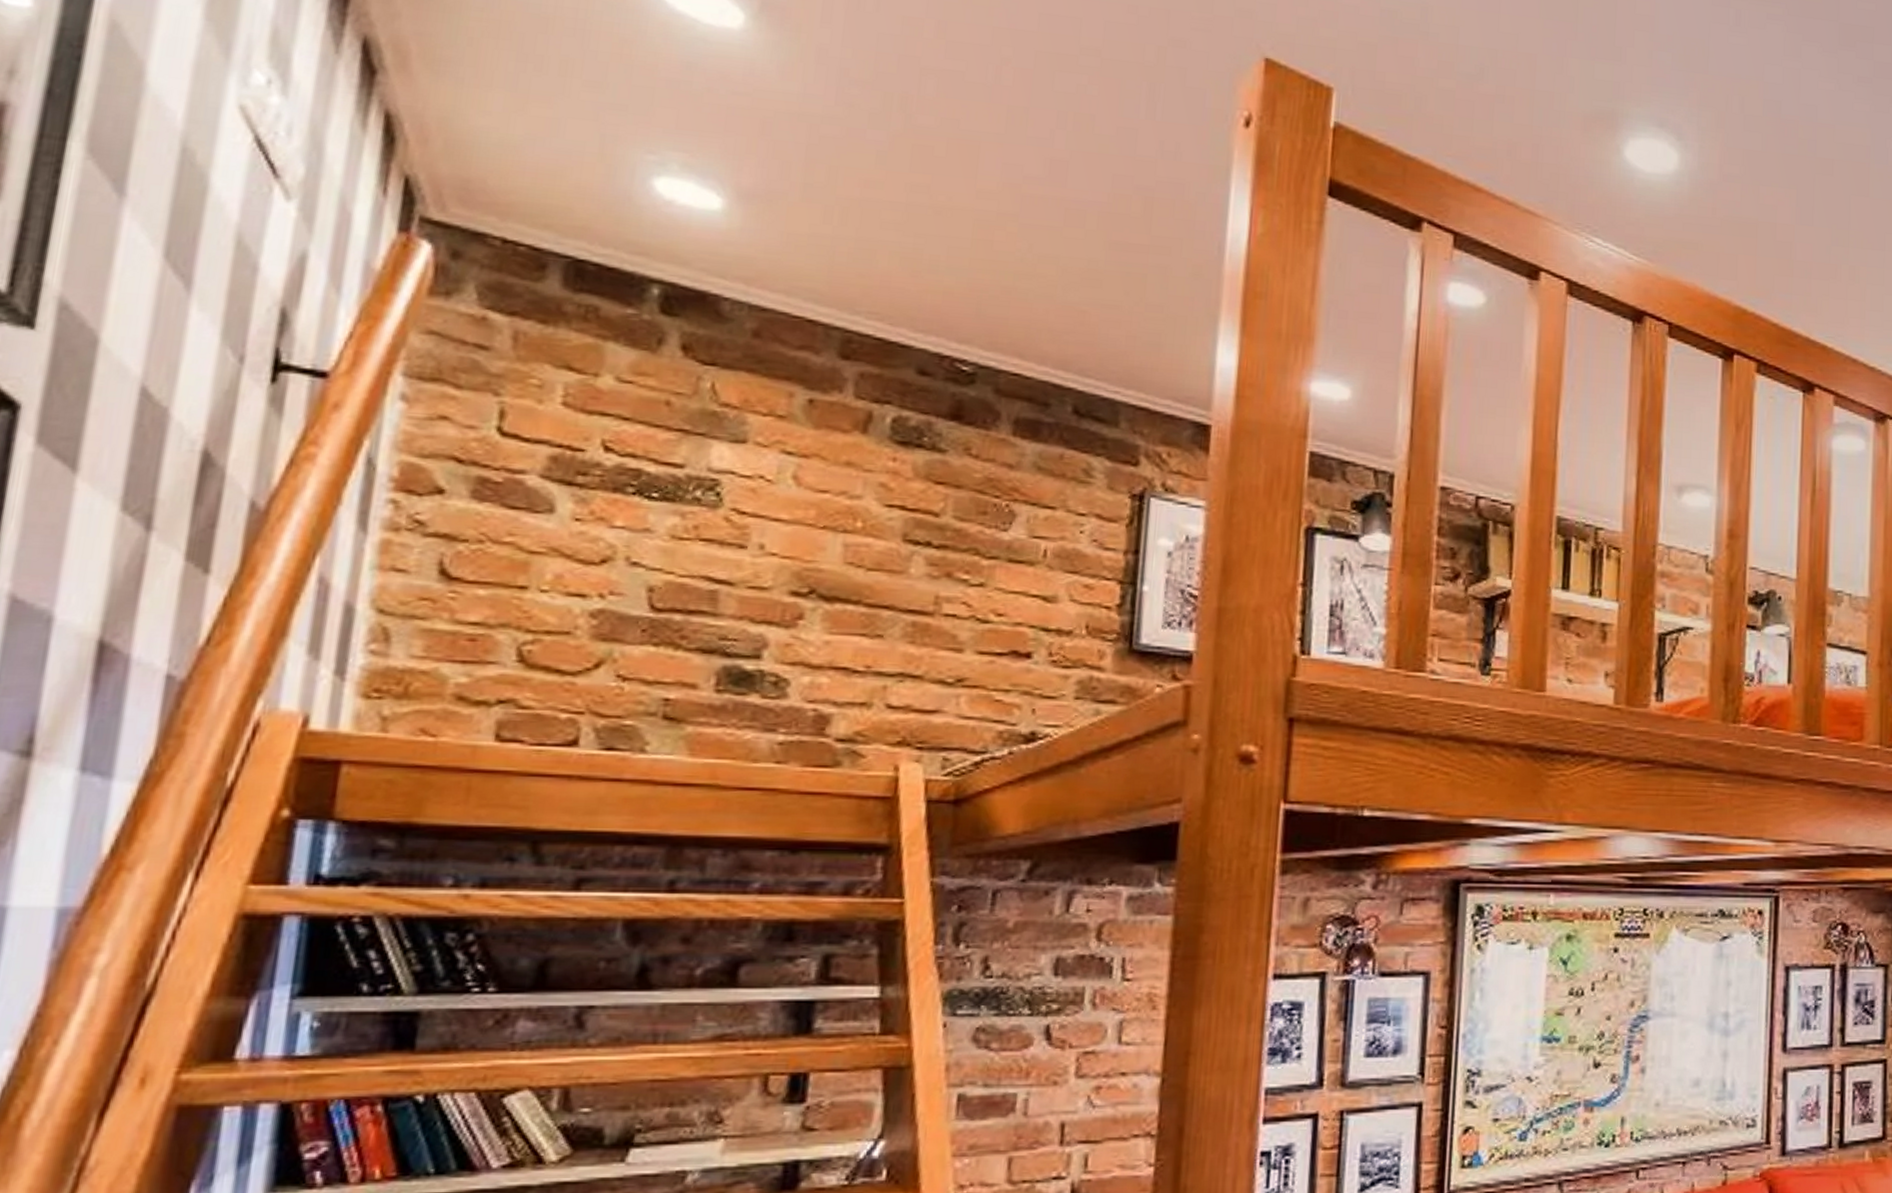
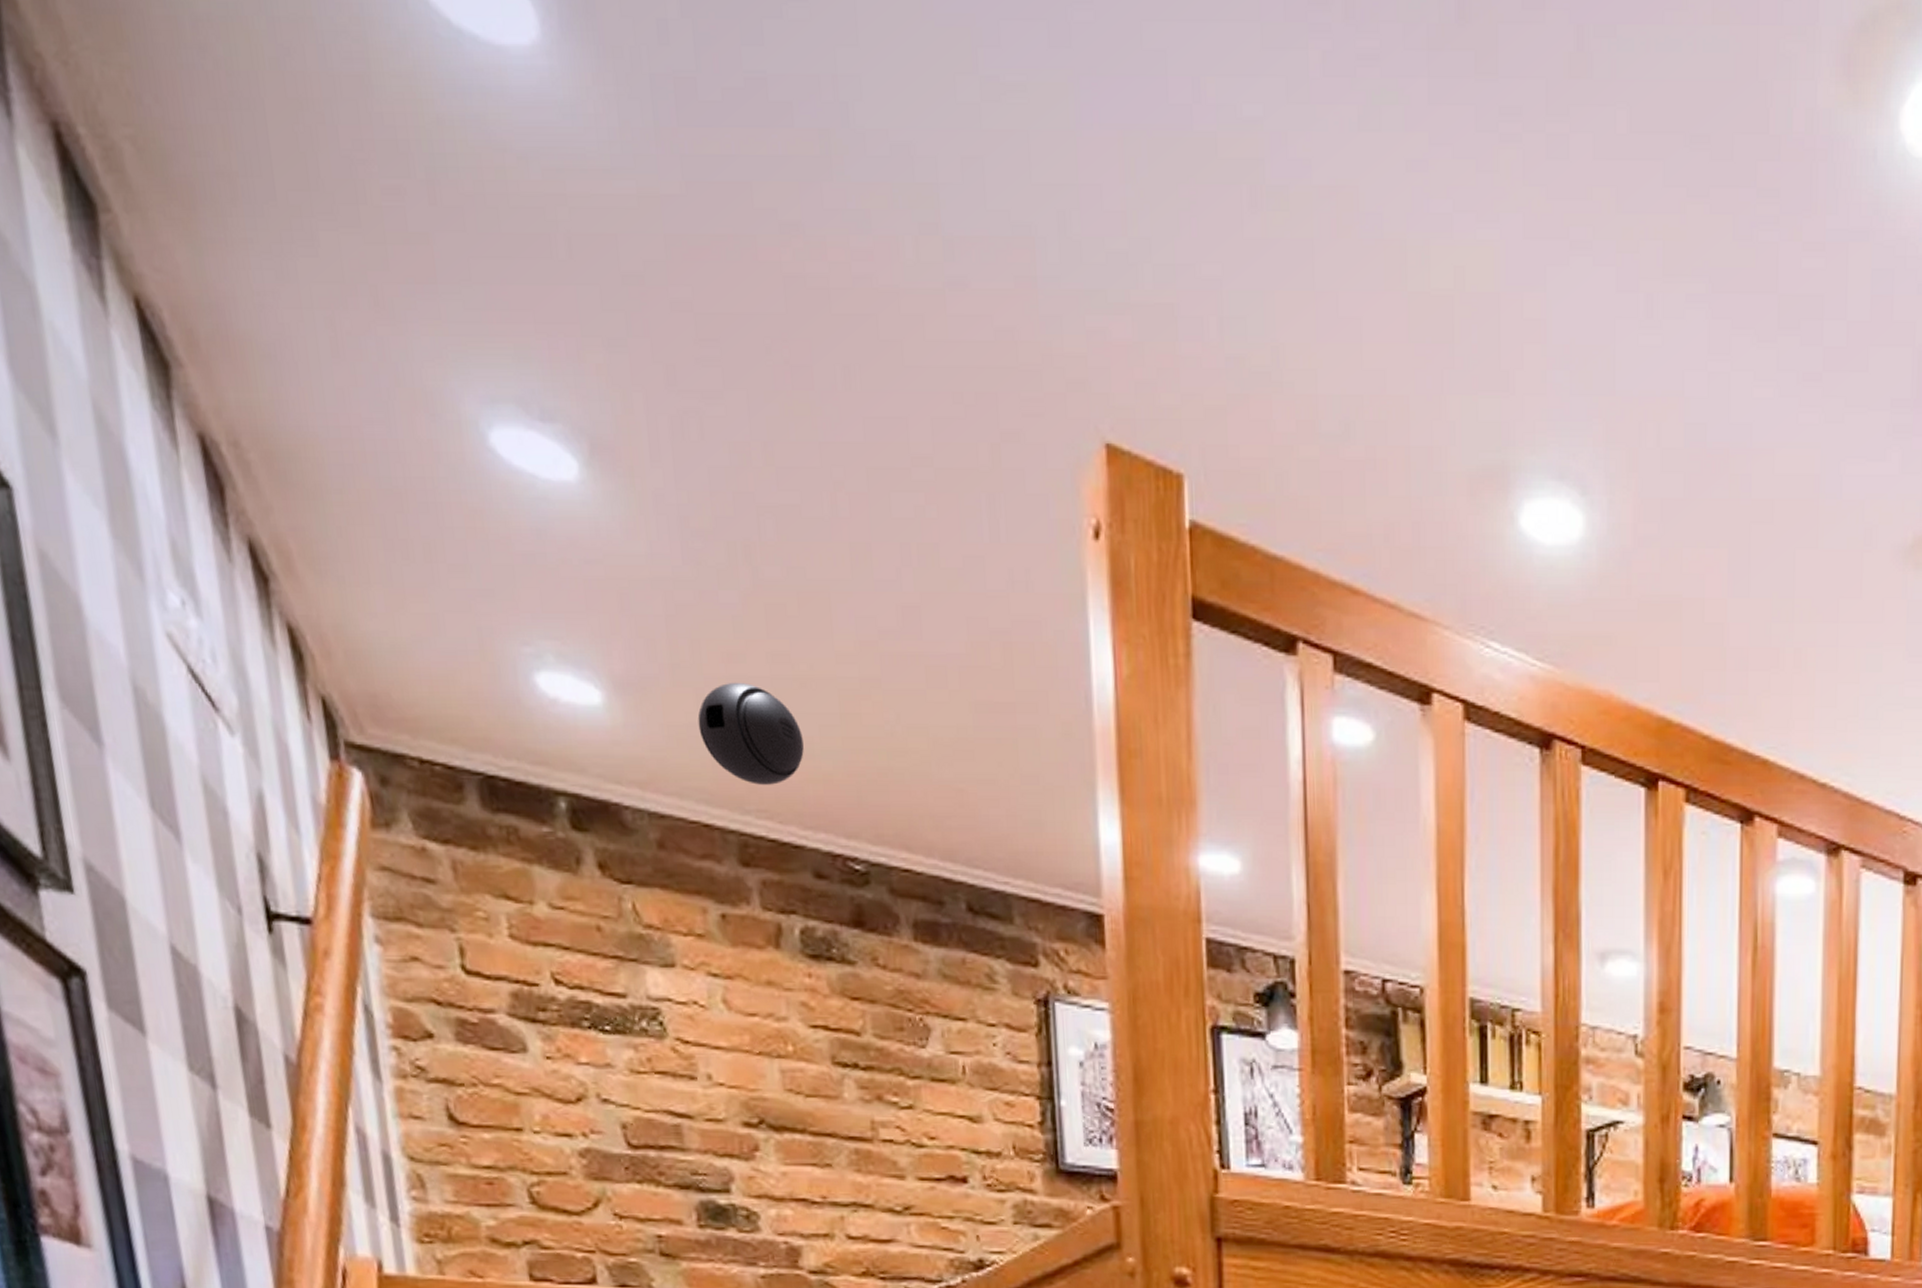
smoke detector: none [820,204,929,292] -> present [698,682,804,785]

